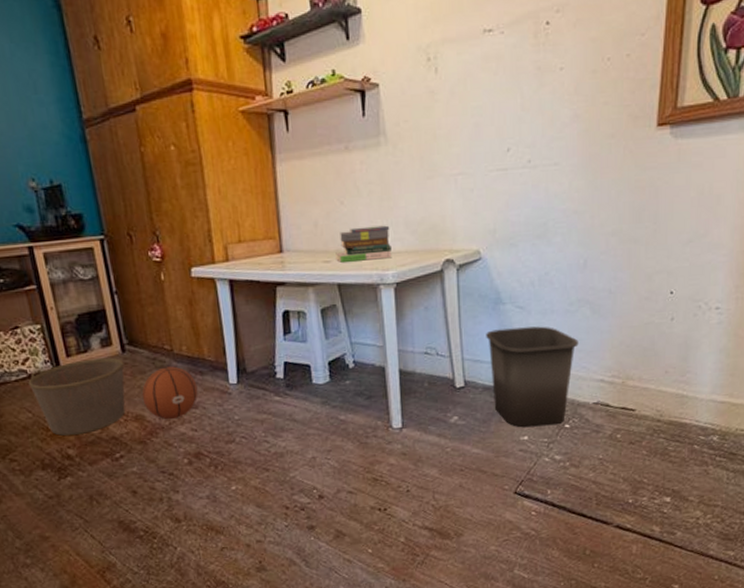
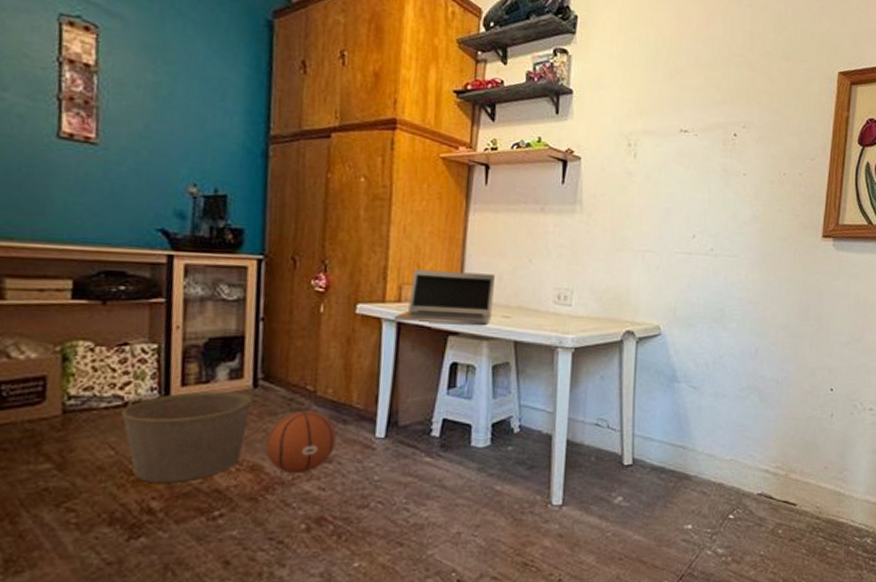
laptop: none [224,222,313,278] -> present [393,269,495,325]
books: present [335,225,392,262] -> none [516,286,575,322]
waste bin: present [486,326,578,428] -> none [658,407,747,515]

